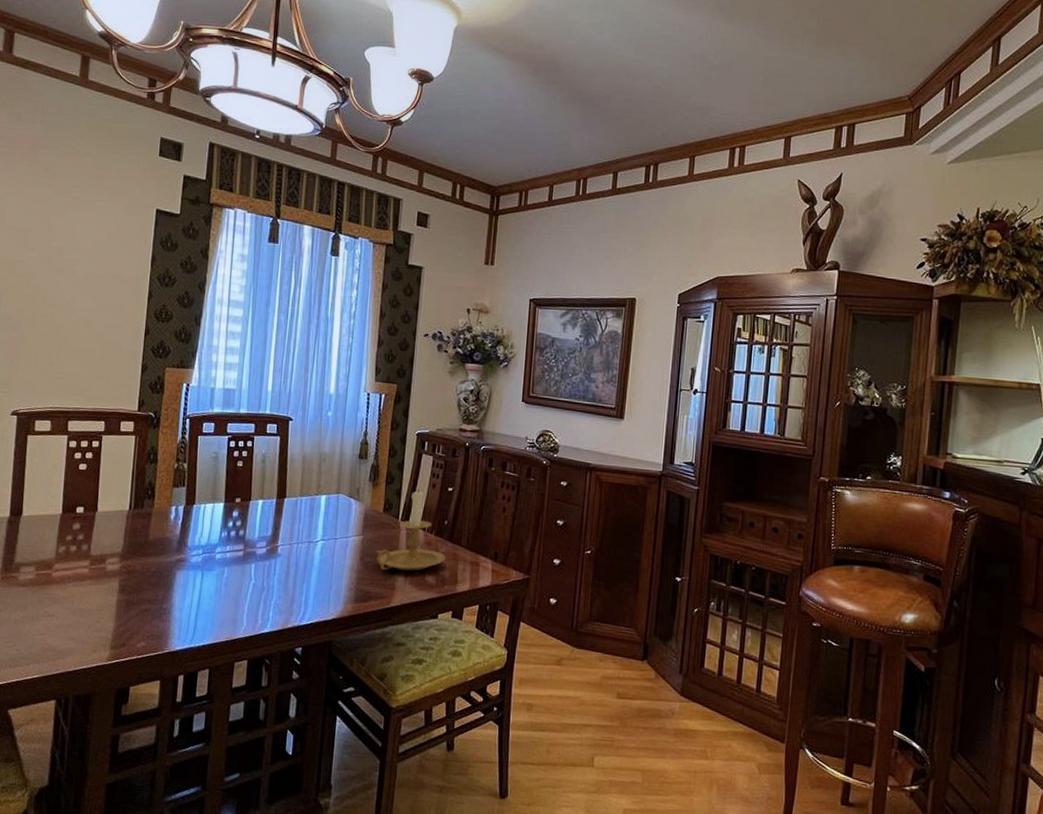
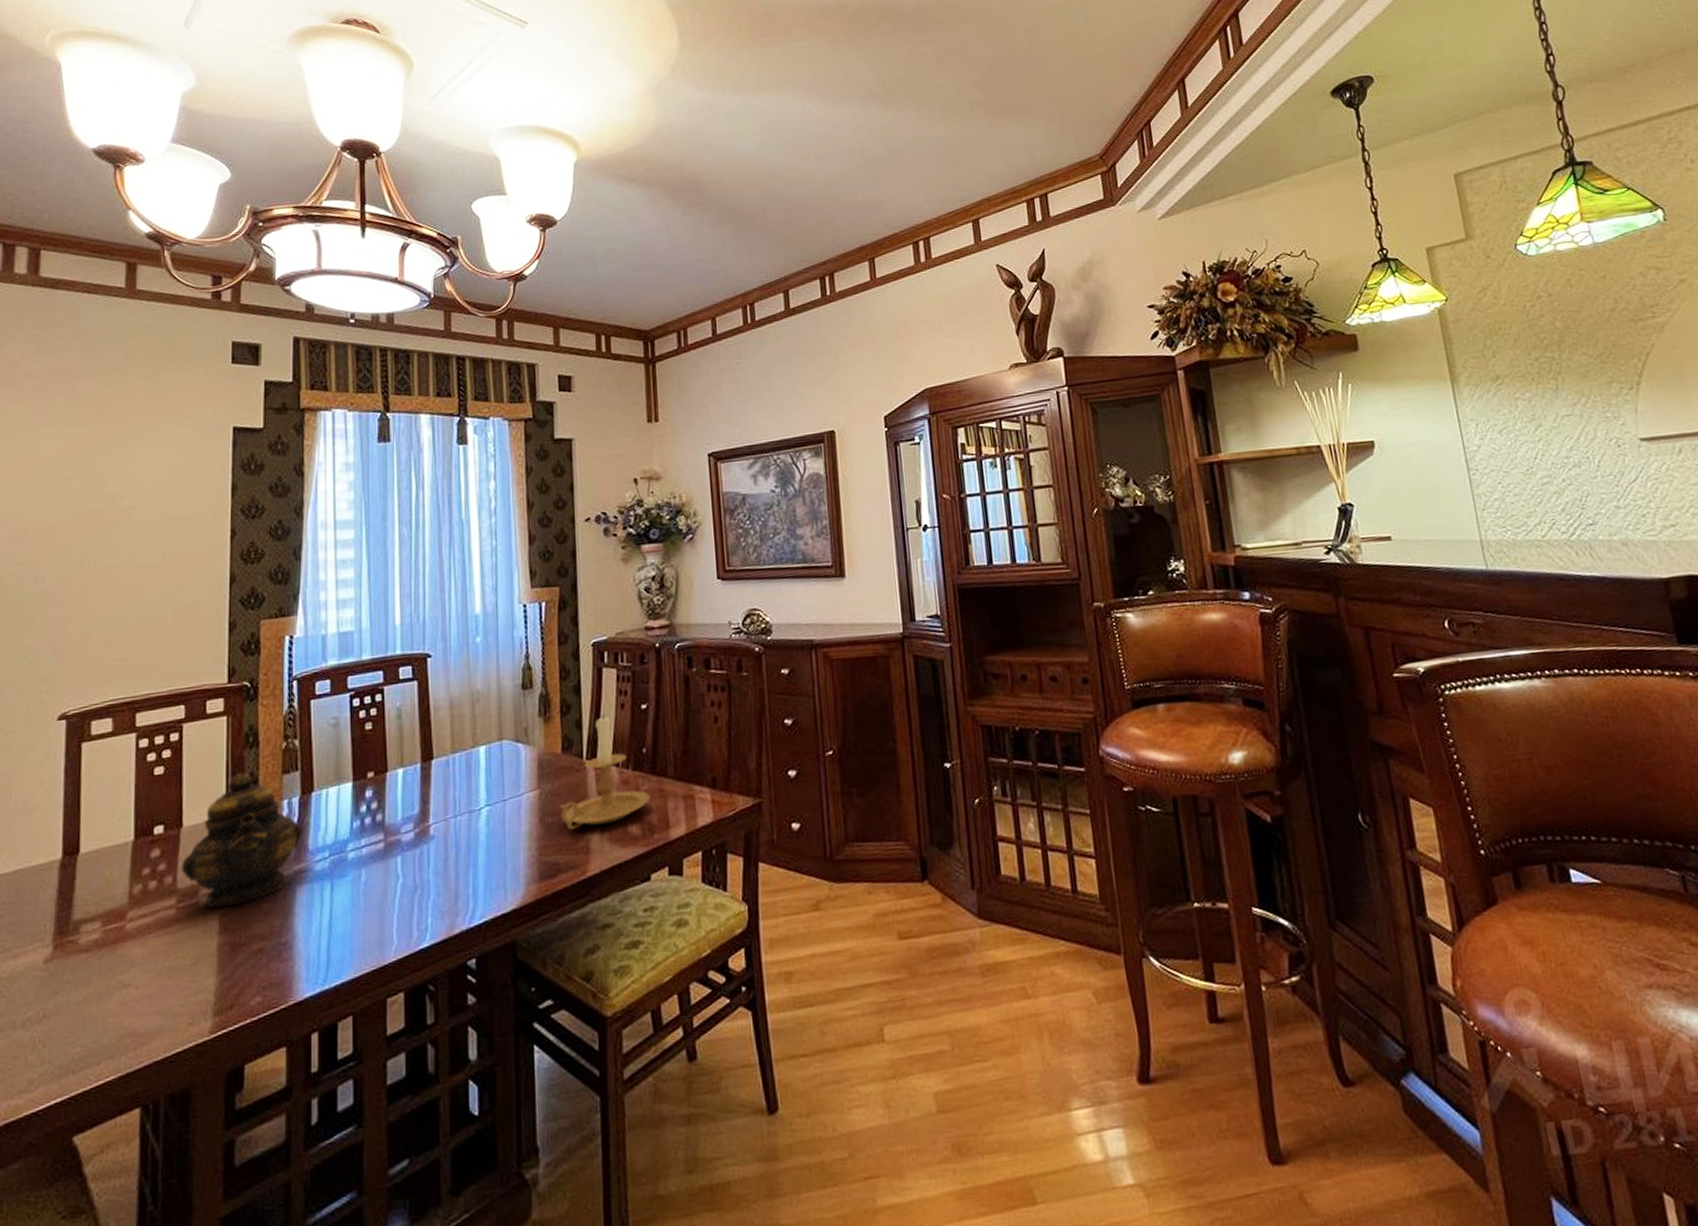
teapot: none [94,479,185,575] -> present [181,772,304,909]

